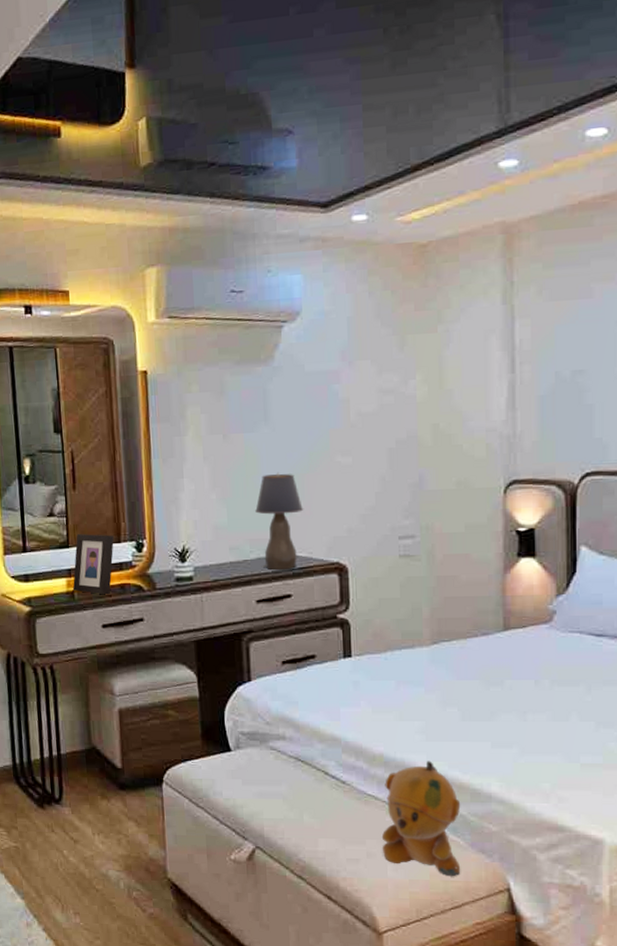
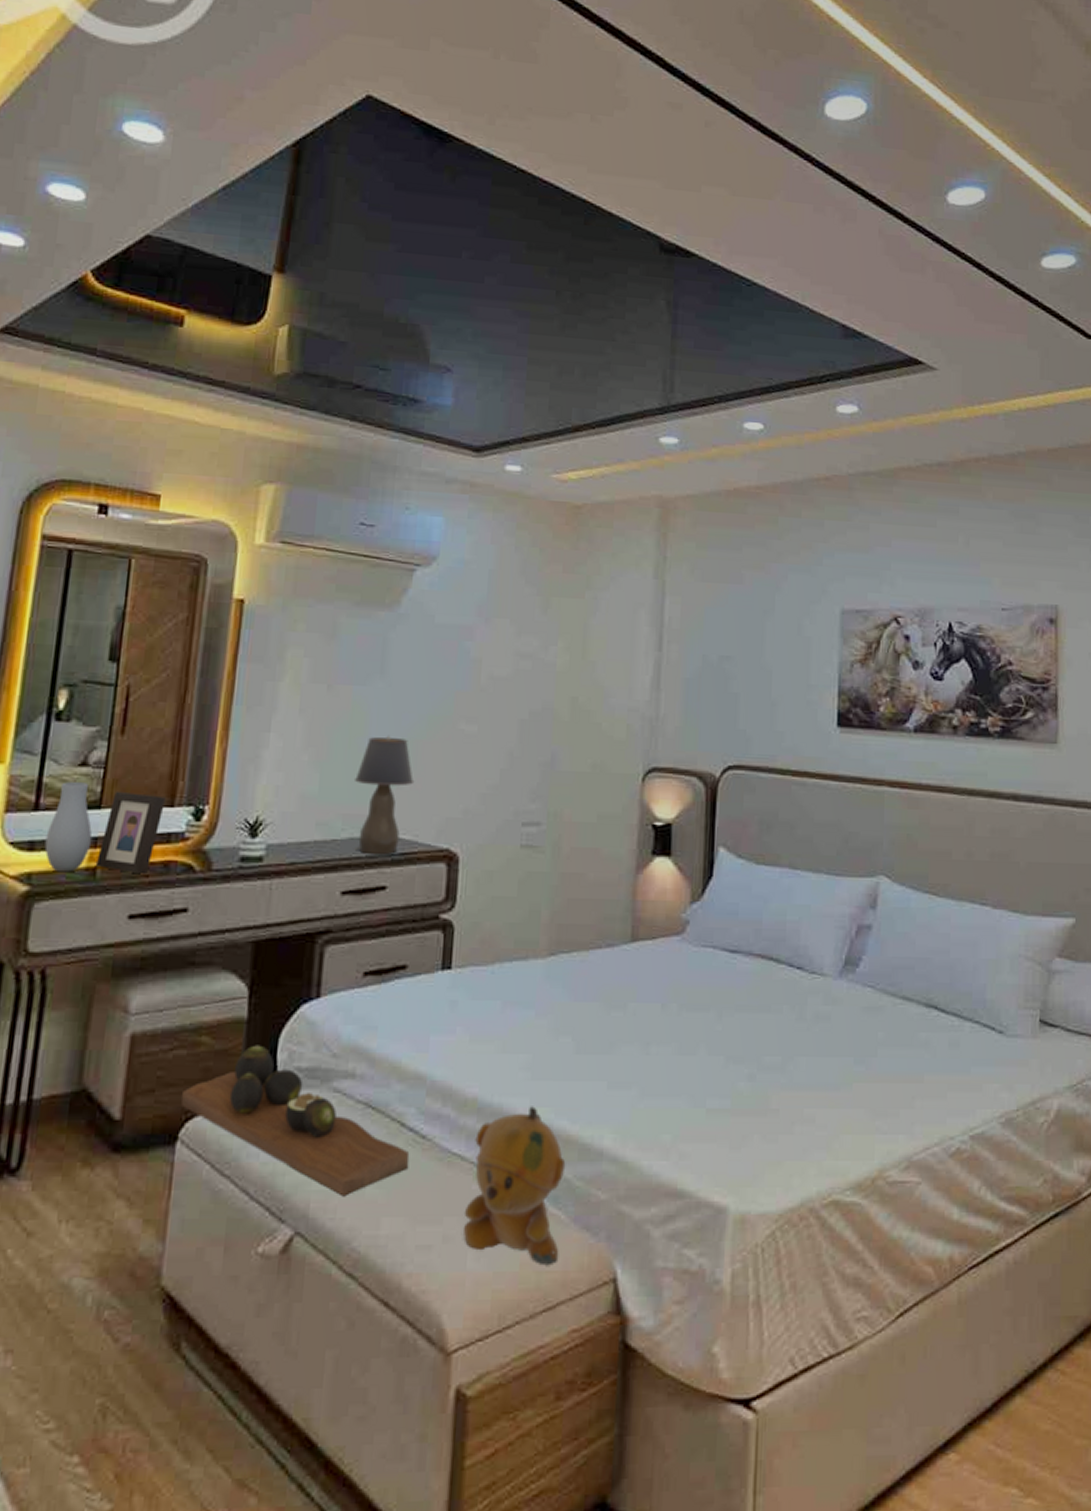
vase: none [35,529,67,596] -> present [44,782,93,873]
decorative tray: none [160,716,335,823] -> present [181,1045,410,1197]

